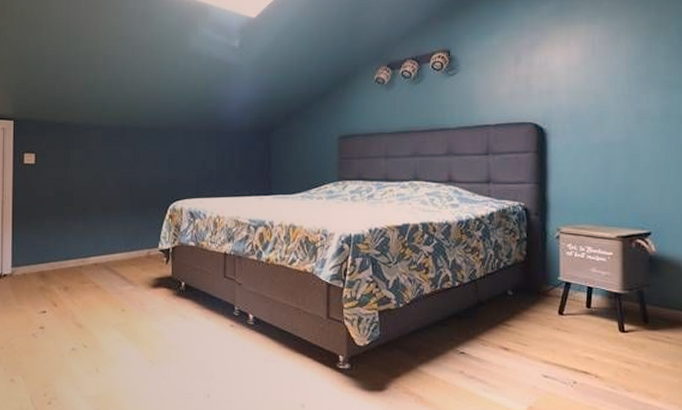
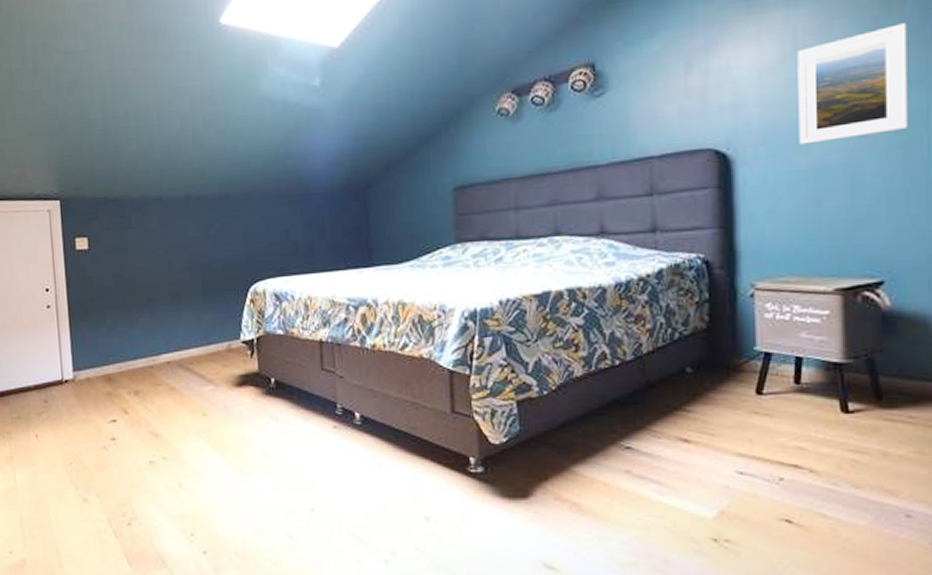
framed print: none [594,43,670,125] -> present [797,23,908,145]

